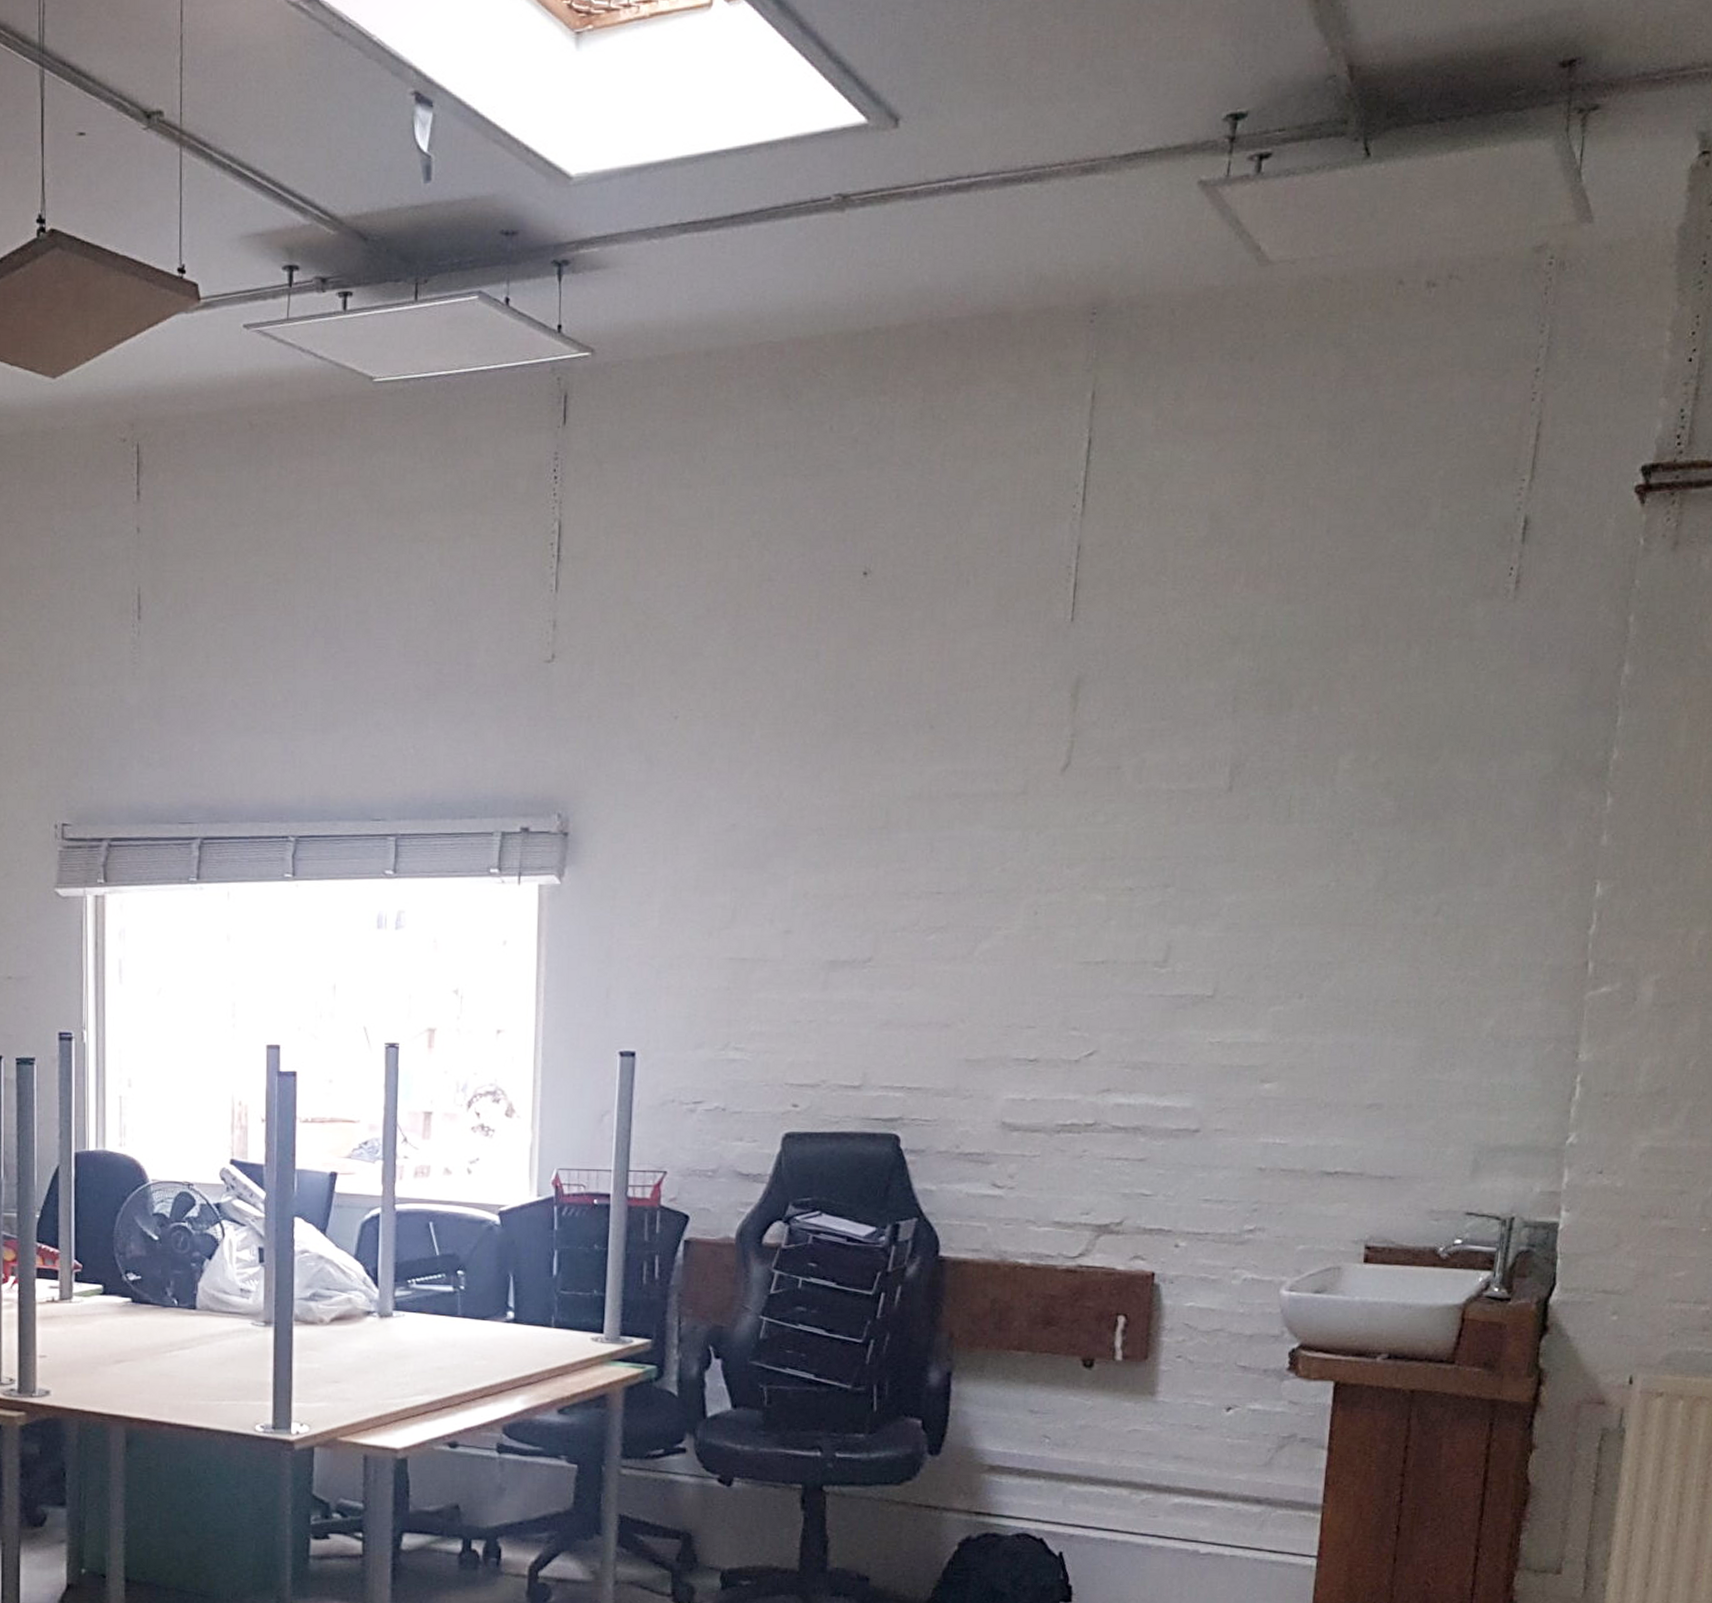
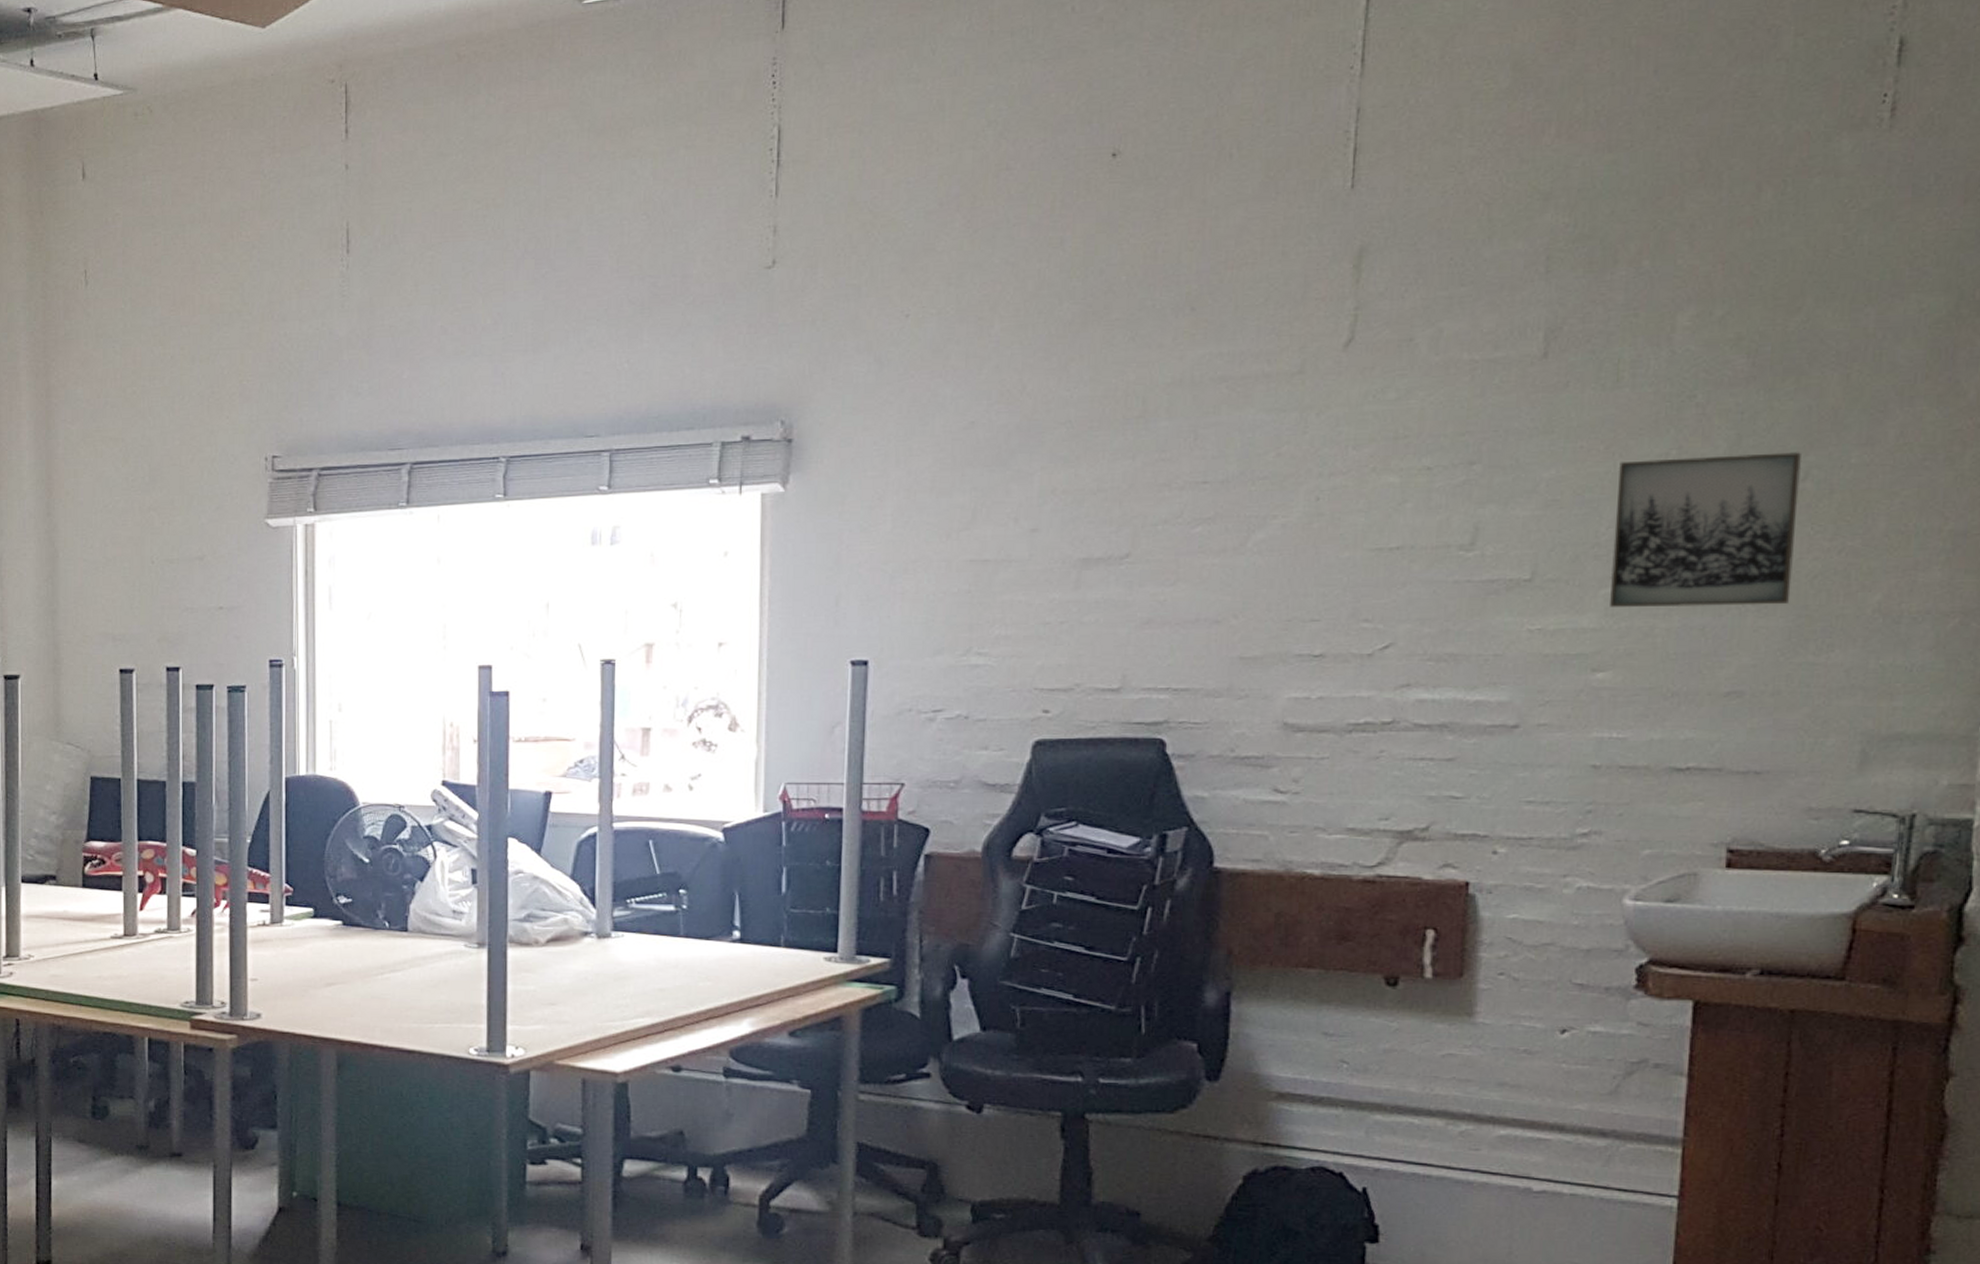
wall art: none [1277,889,1436,1027] -> present [1610,452,1802,608]

